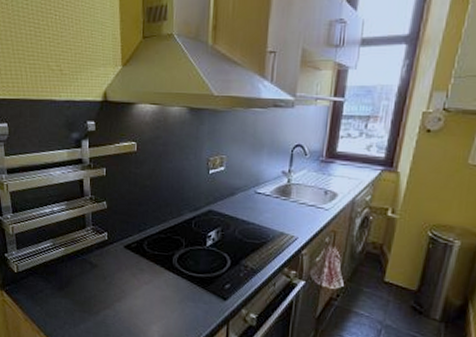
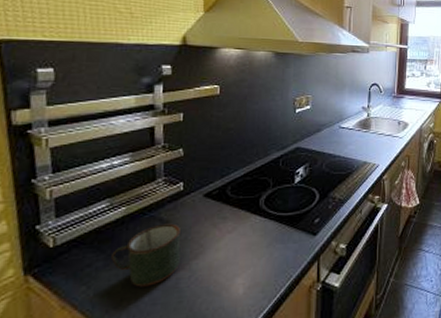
mug: none [56,266,107,317] -> present [111,223,181,287]

